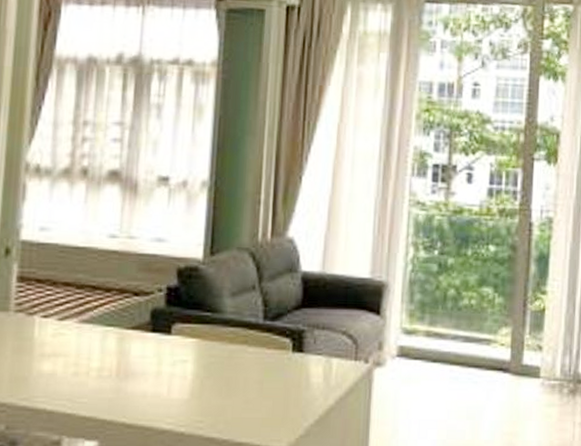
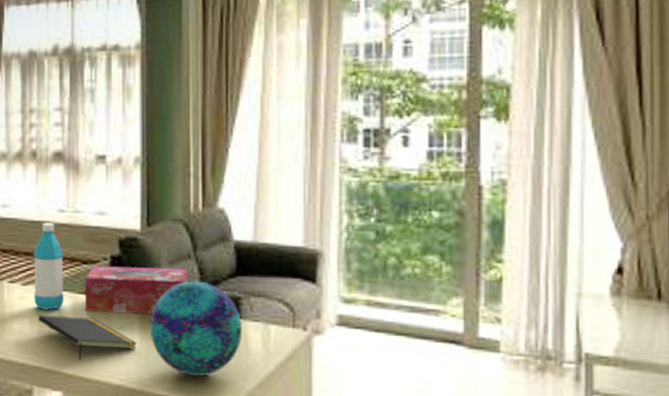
water bottle: none [72,249,111,348] -> present [33,223,63,310]
notepad: none [74,353,190,404] -> present [38,314,137,360]
tissue box: none [132,298,251,351] -> present [84,266,187,315]
decorative ball: none [205,313,305,416] -> present [149,281,243,377]

